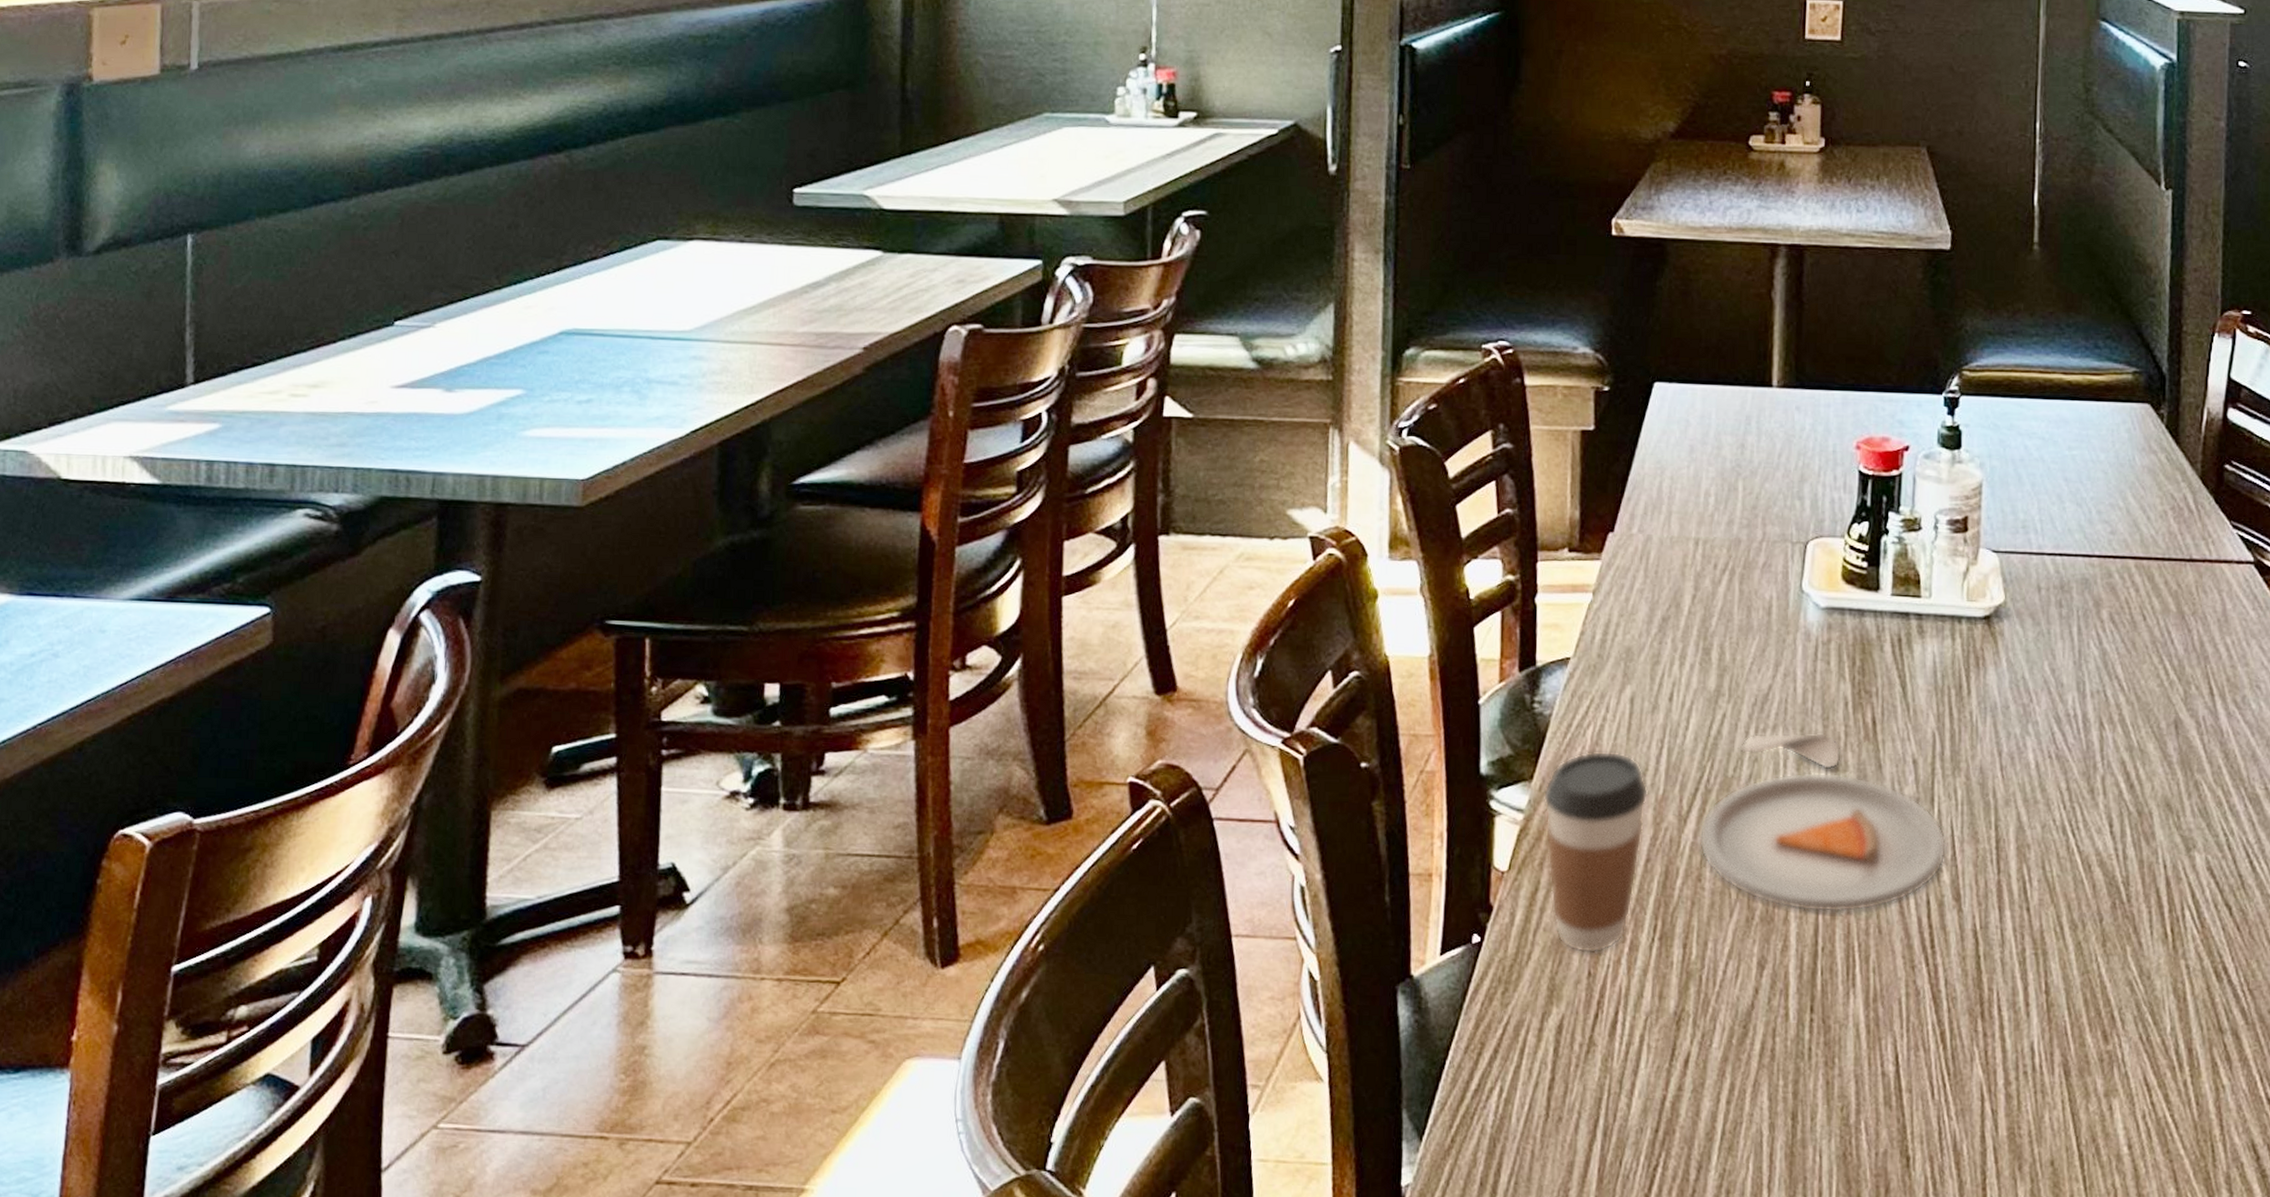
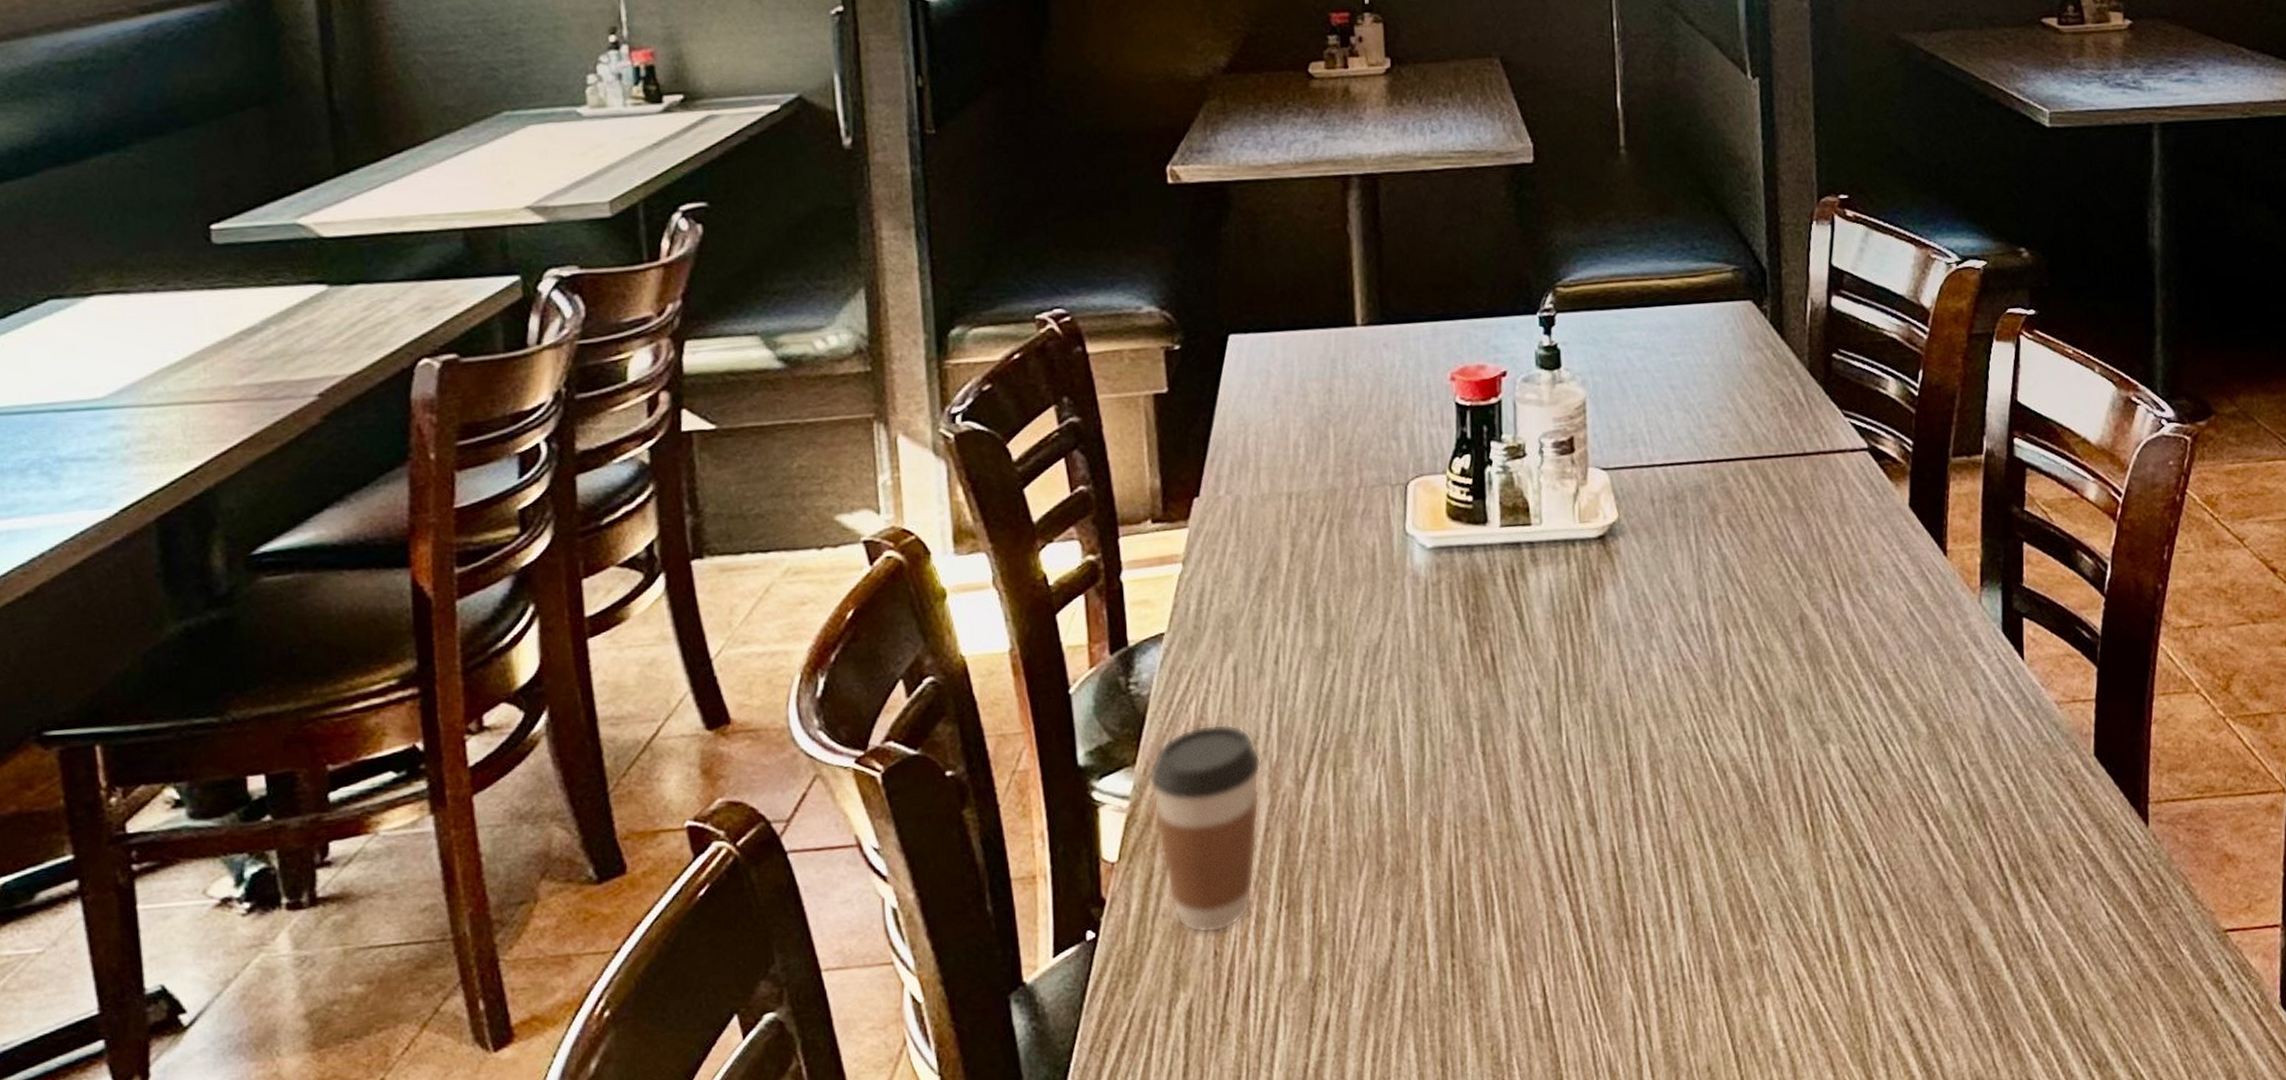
dinner plate: present [1699,732,1947,913] -> none [1319,675,1579,858]

